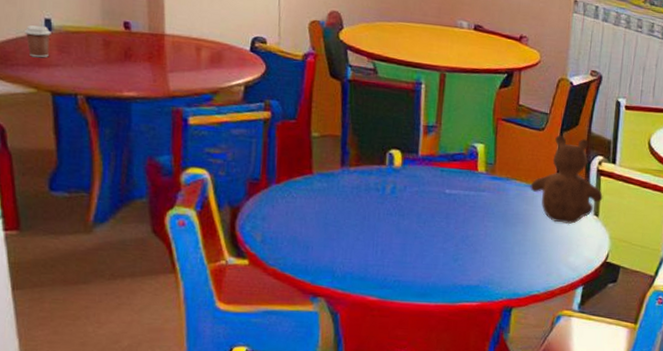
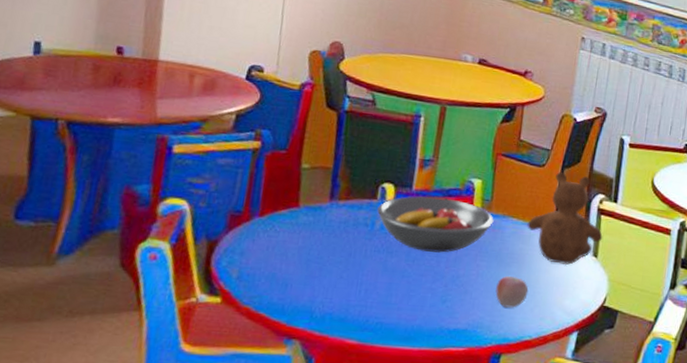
coffee cup: present [23,25,51,58] -> none [10,47,39,81]
fruit bowl: none [386,161,498,215] -> present [377,196,494,253]
apple: none [503,236,535,265] -> present [495,276,529,308]

